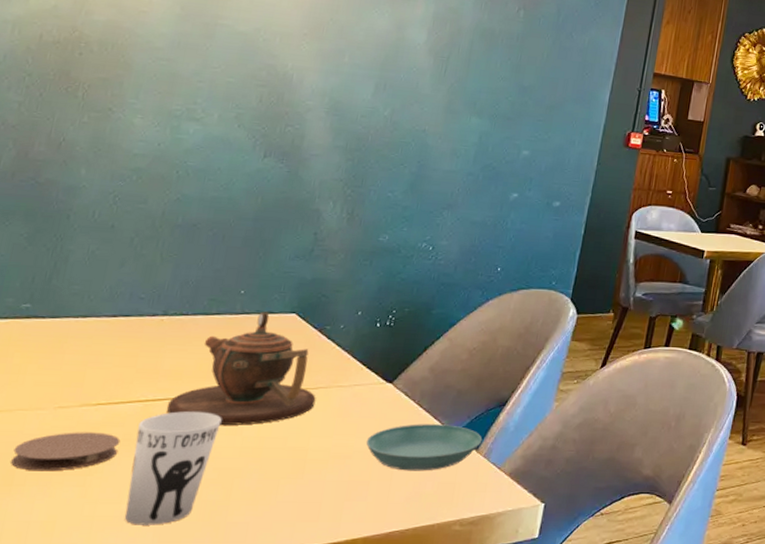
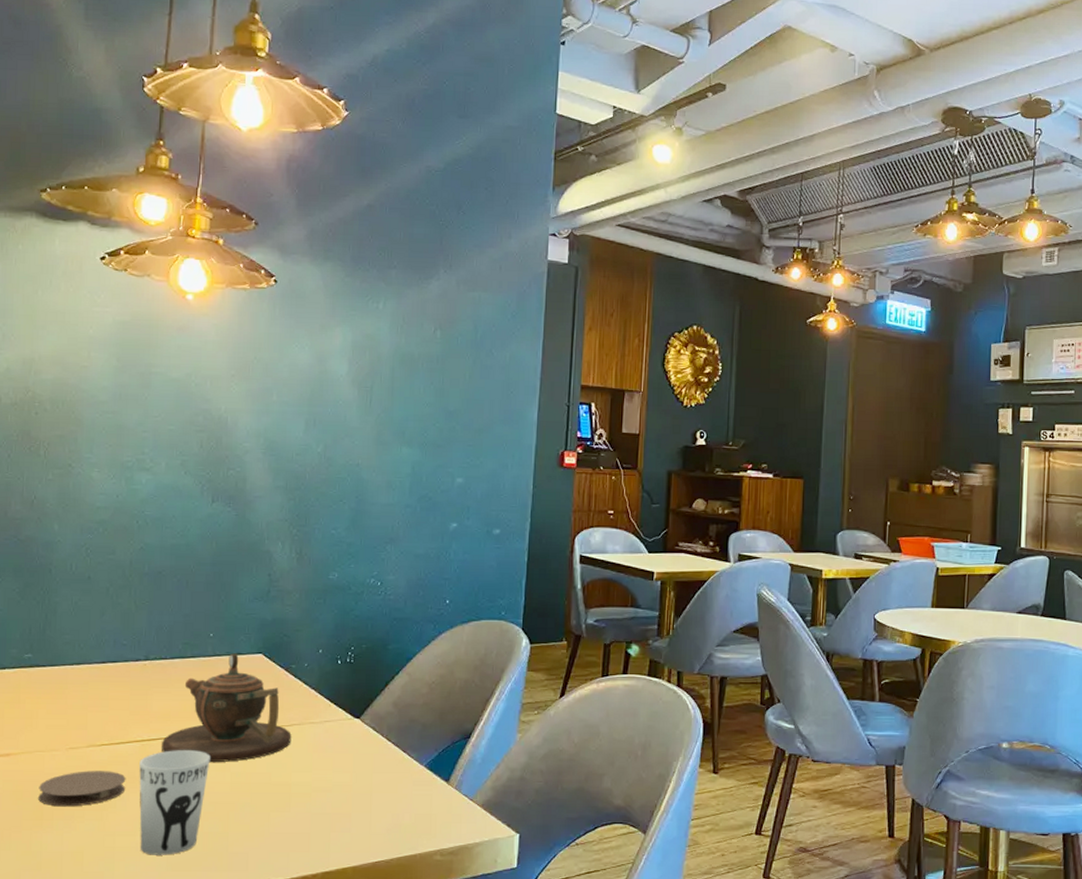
saucer: present [365,424,483,471] -> none [342,757,452,803]

